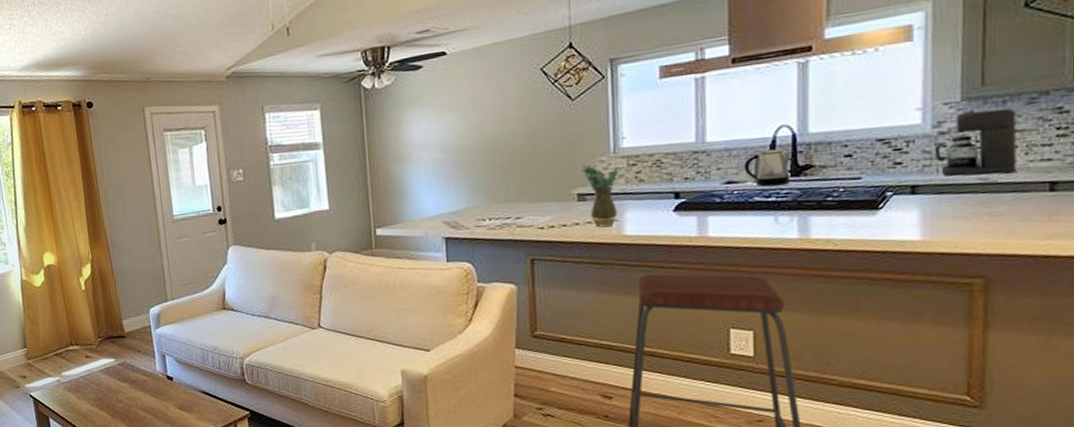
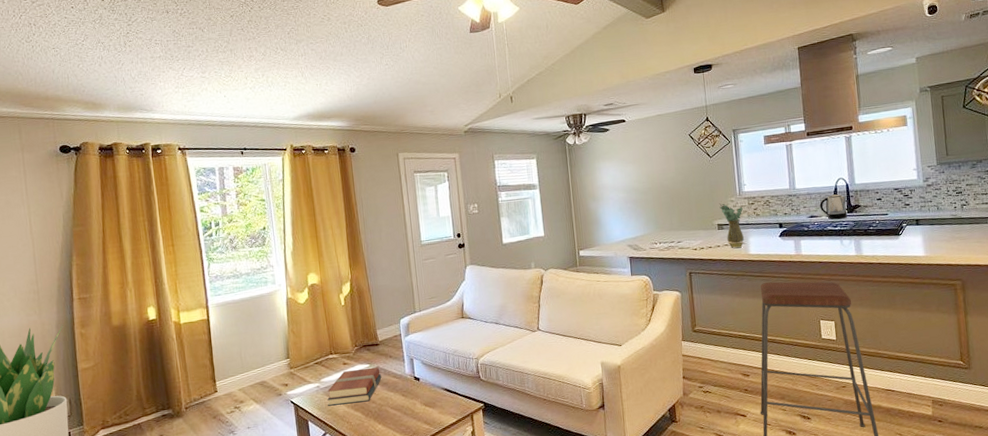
books: none [69,362,130,403] -> present [327,367,382,406]
coffee maker: present [934,108,1016,177] -> none [926,170,970,214]

